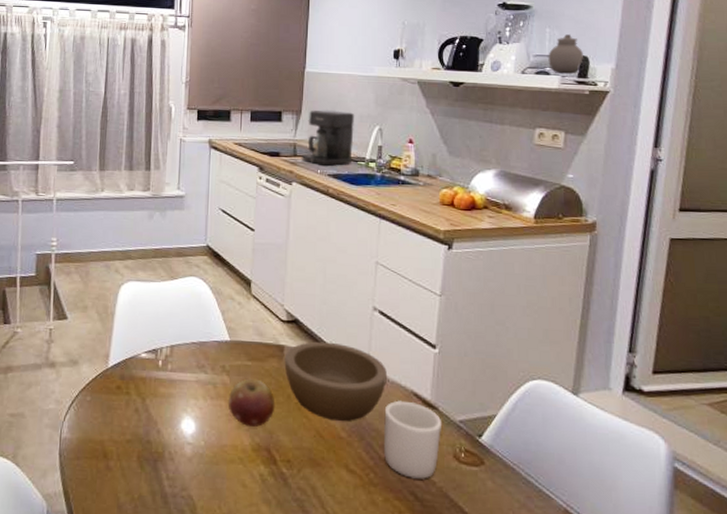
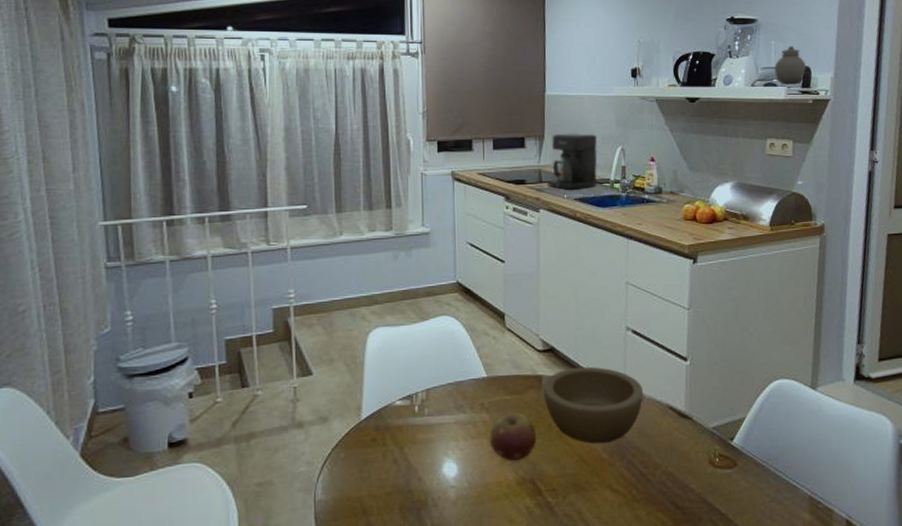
mug: present [383,400,443,479] -> none [642,415,697,489]

